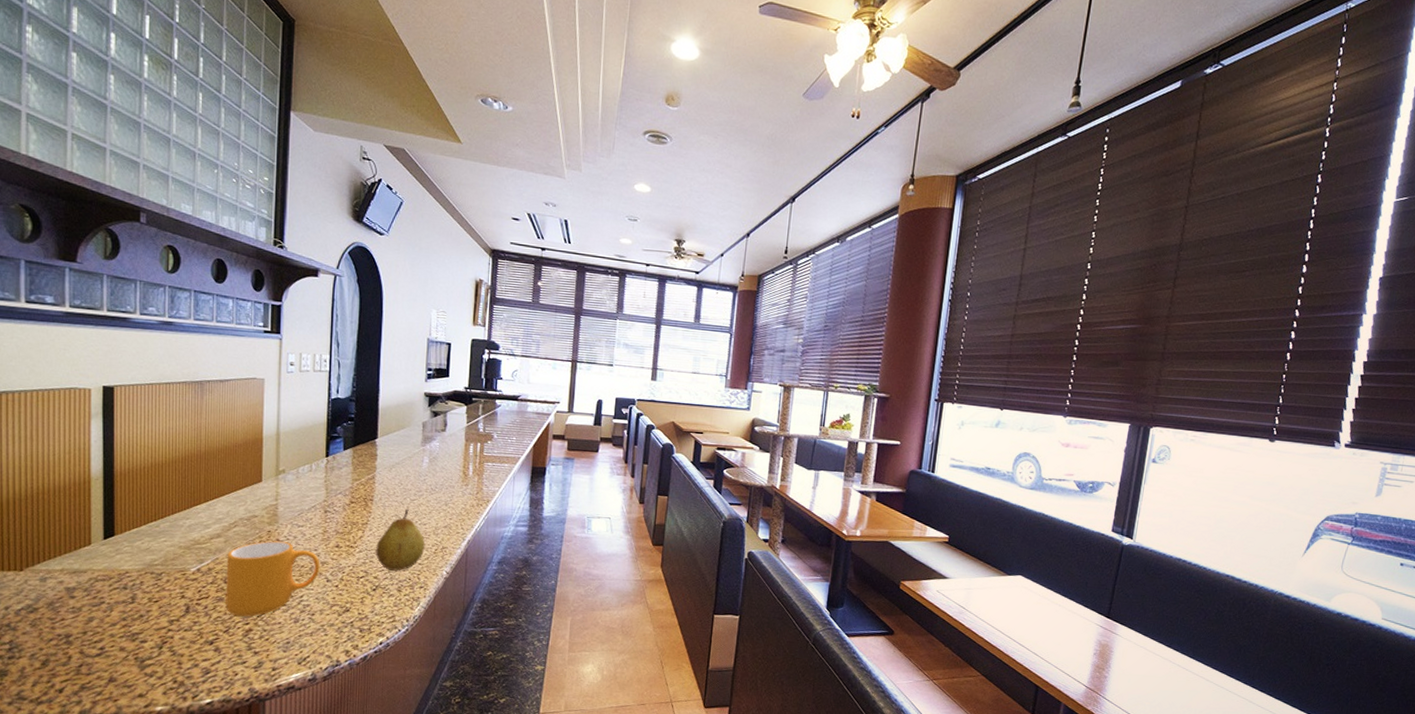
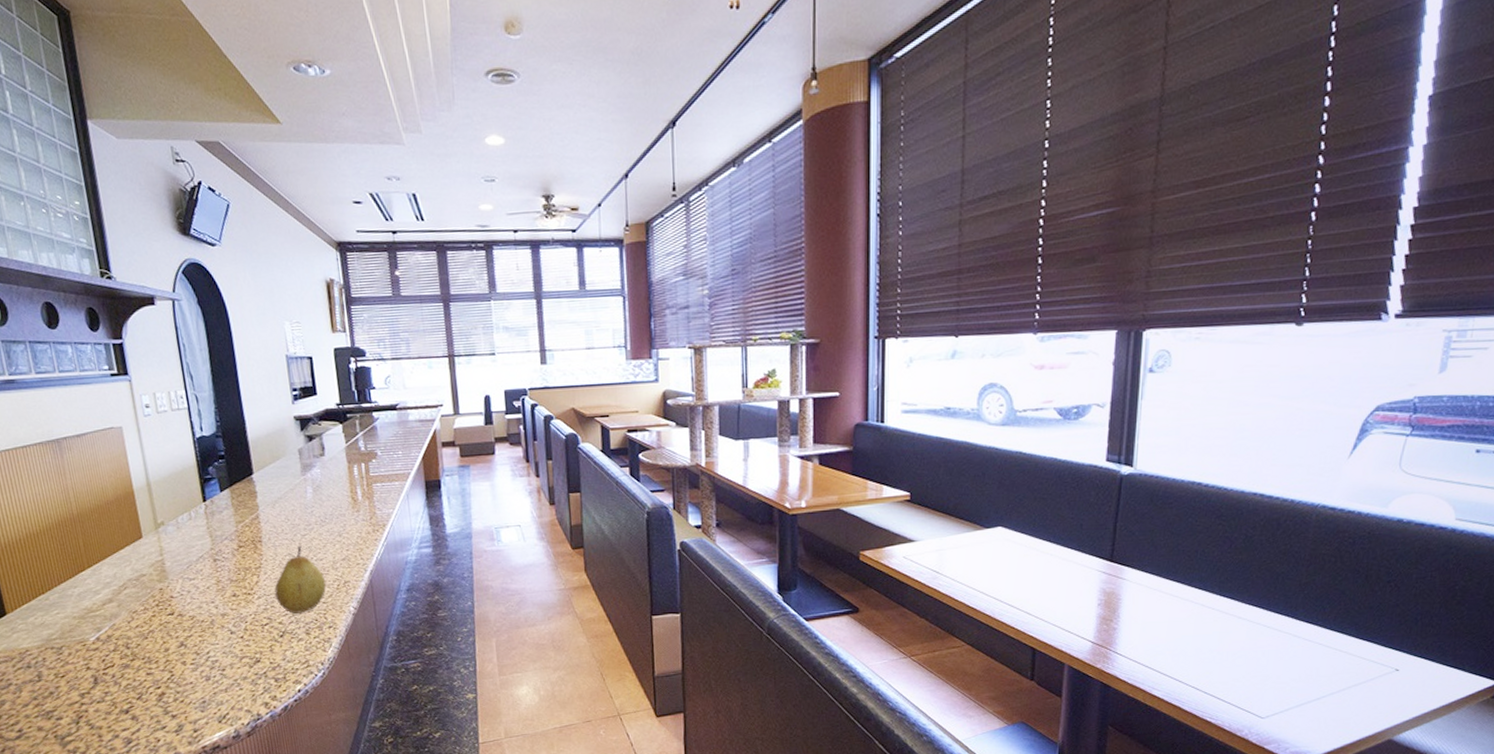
mug: present [225,541,320,617] -> none [123,598,222,682]

